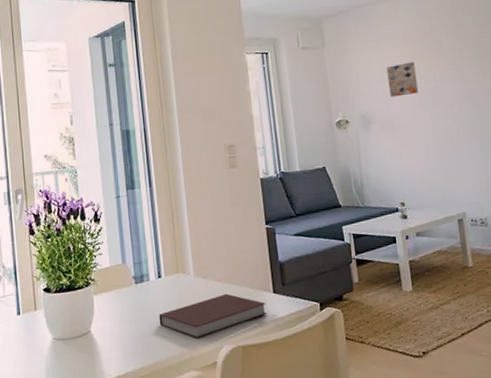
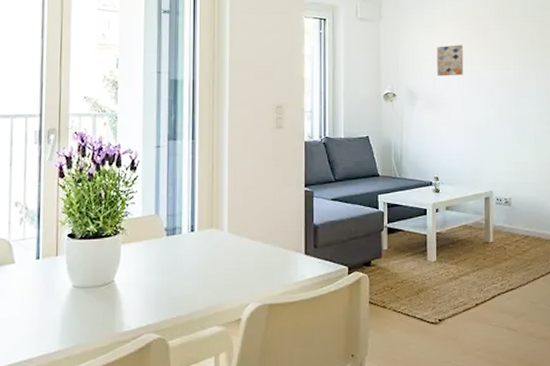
notebook: present [159,293,267,338] -> none [187,252,297,294]

